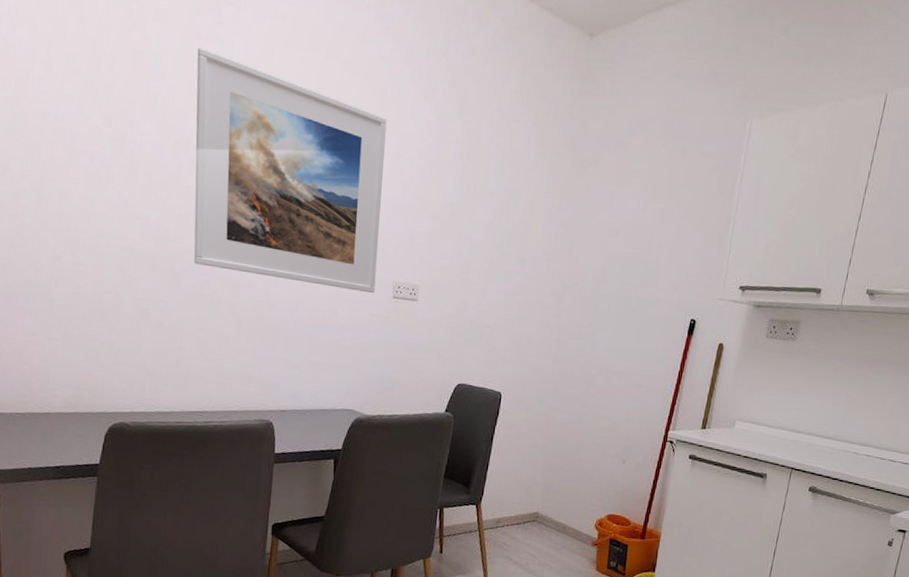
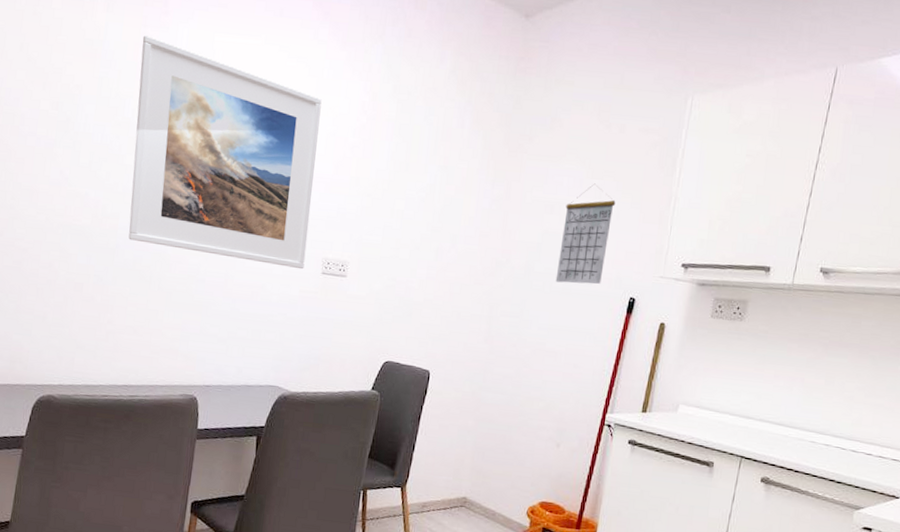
calendar: none [620,207,678,307] -> present [555,183,616,284]

